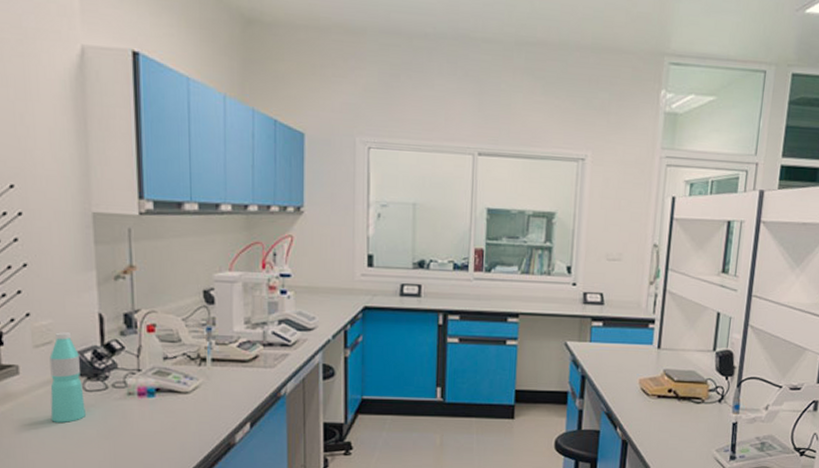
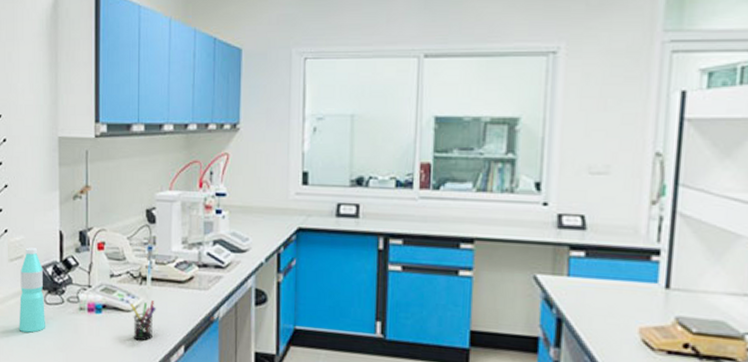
pen holder: none [189,381,218,422] -> present [131,300,156,341]

